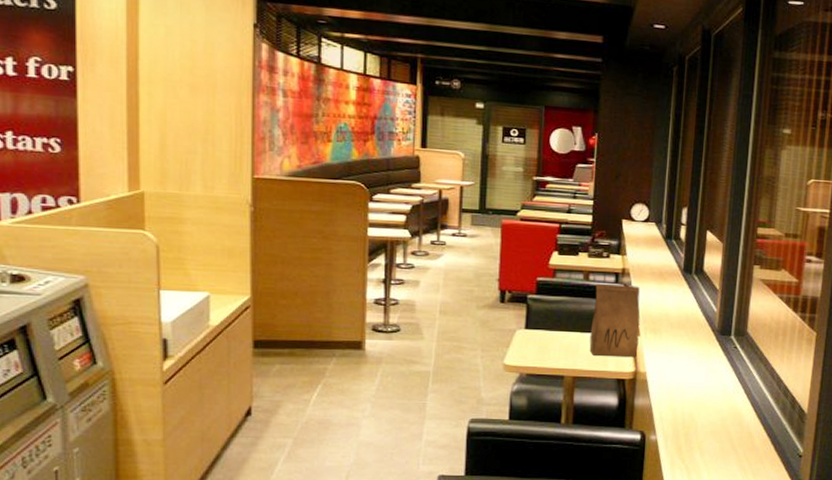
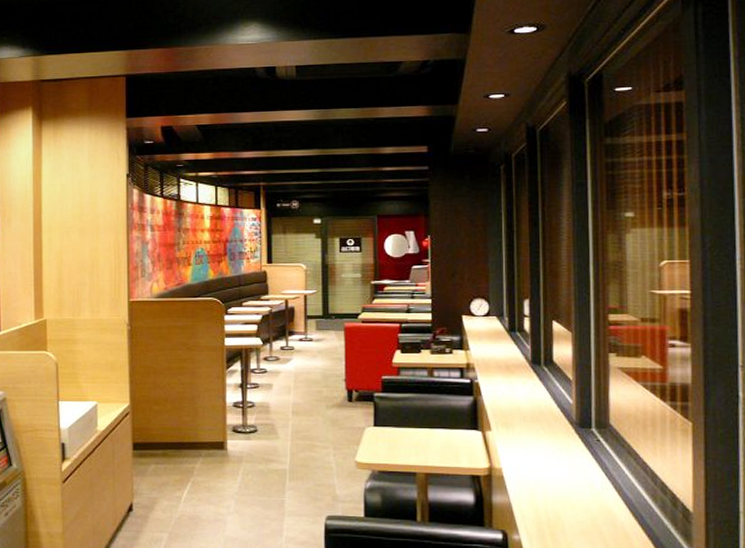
paper bag: present [589,283,640,358] -> none [439,379,491,453]

